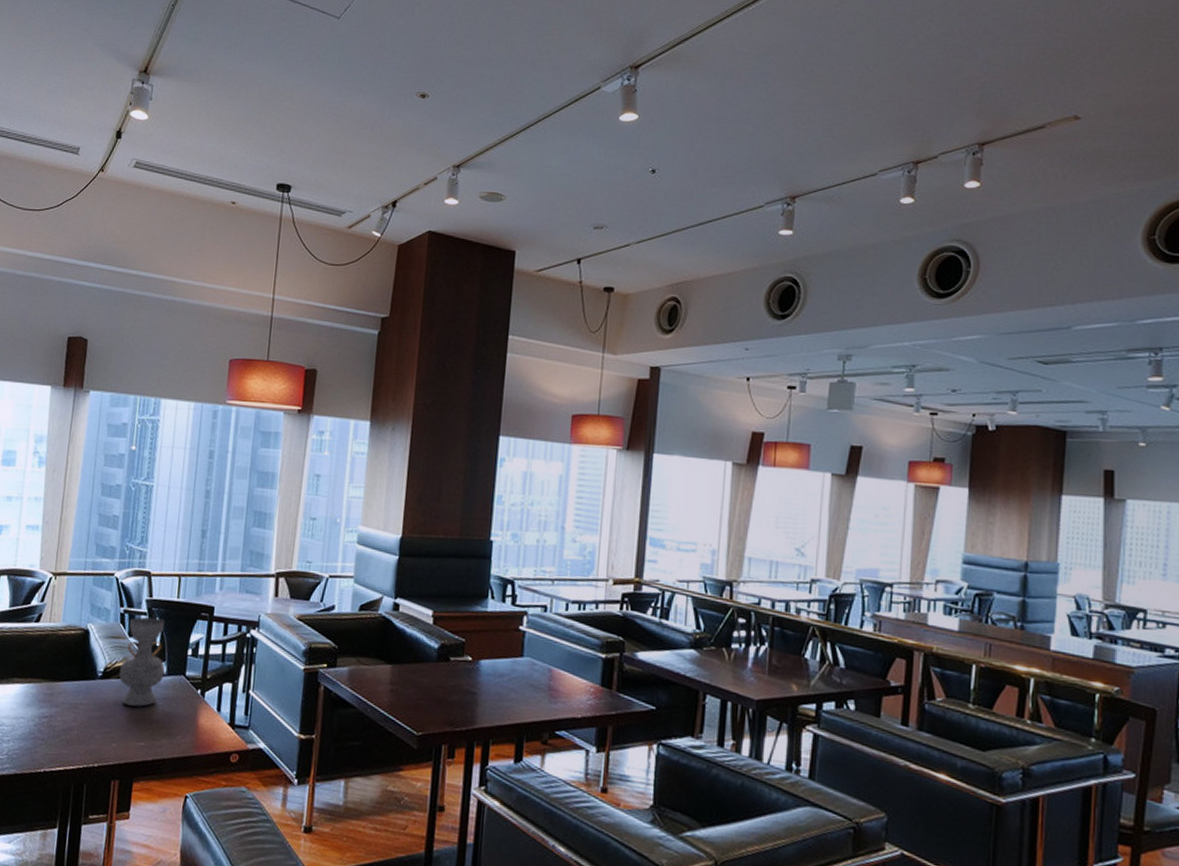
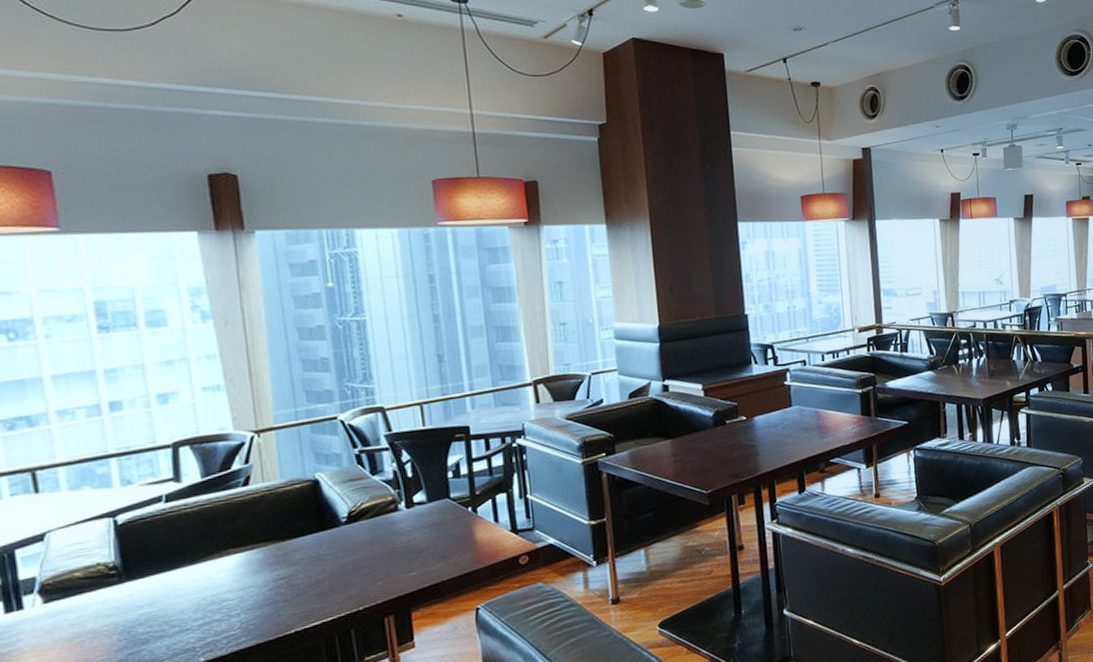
decorative vase: present [119,617,165,707] -> none [367,449,424,542]

